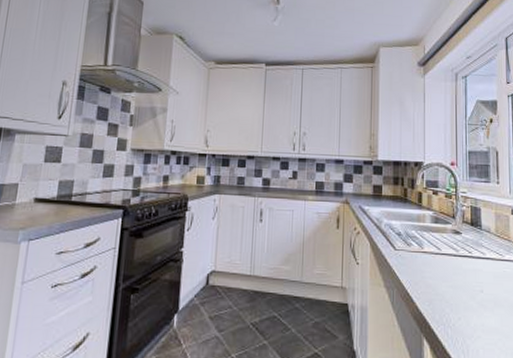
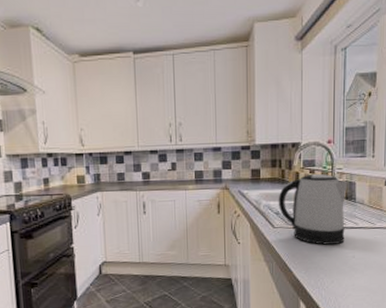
kettle: none [400,196,473,275] -> present [278,174,348,245]

